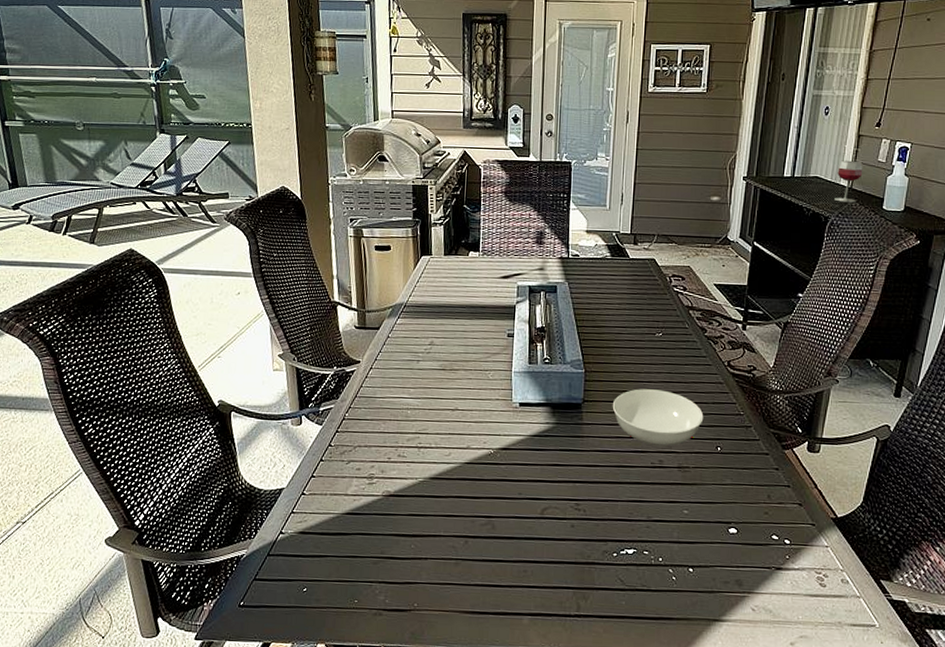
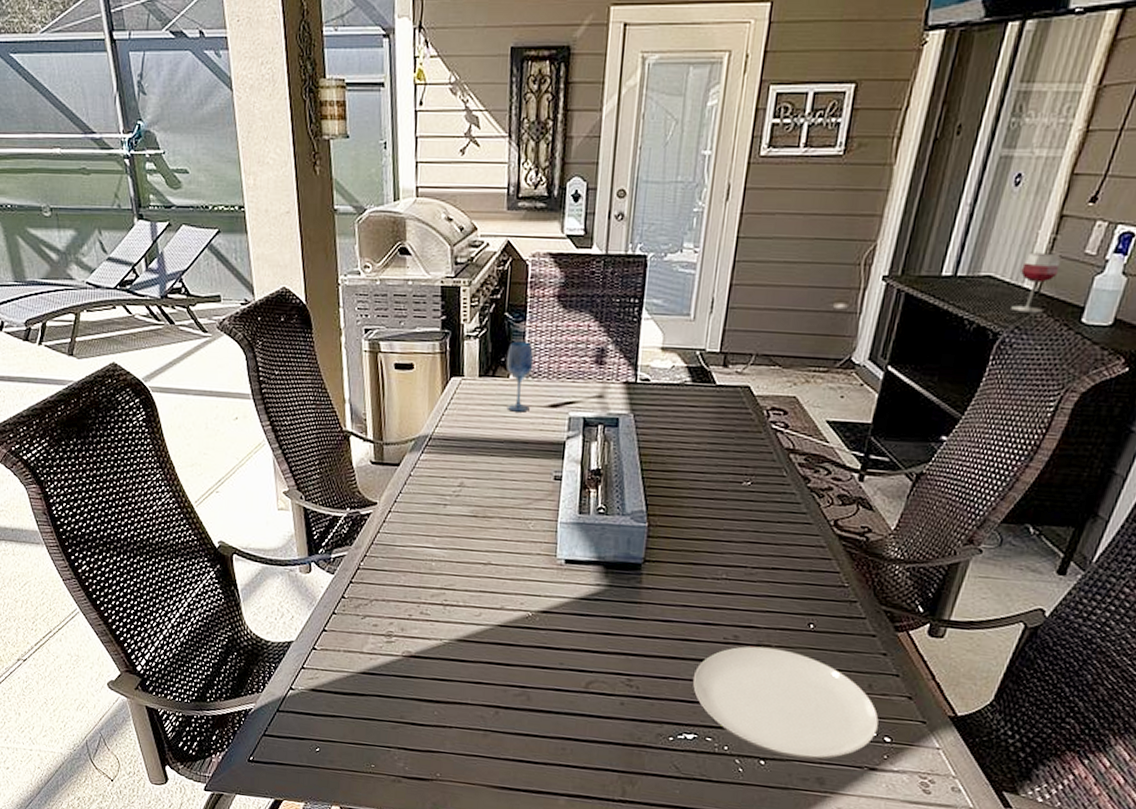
wineglass: none [465,227,488,283] -> present [506,341,534,412]
bowl: present [612,389,704,447] -> none [679,549,796,620]
plate: none [630,468,779,564] -> present [693,646,879,760]

